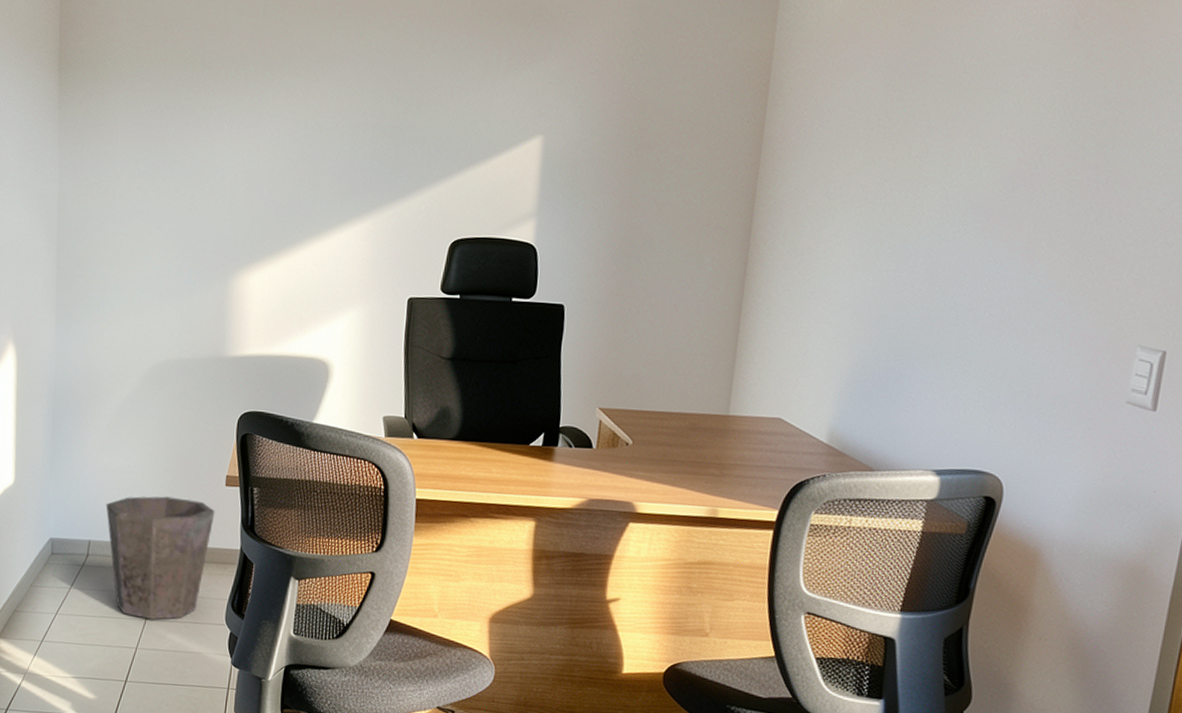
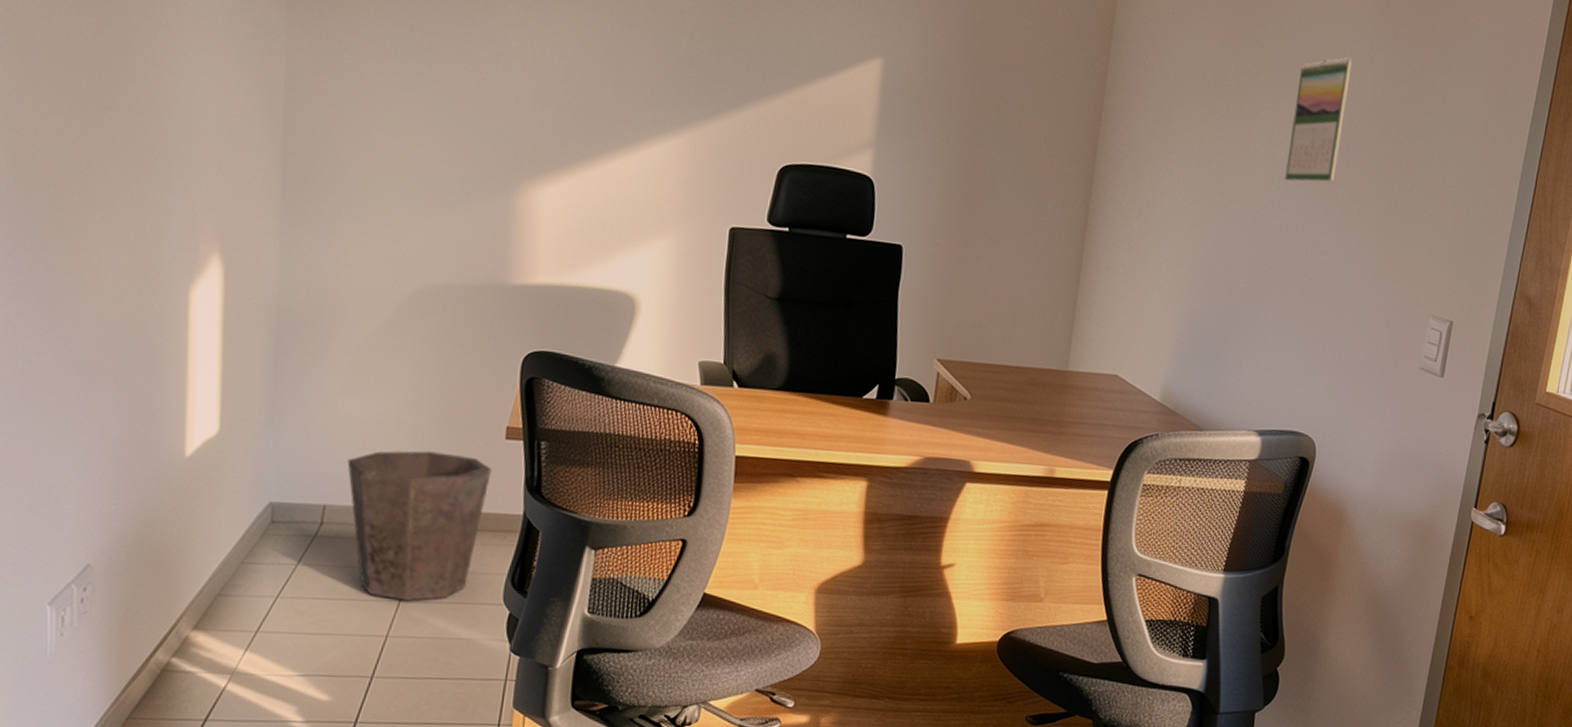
calendar: none [960,87,1036,217] -> present [1285,57,1353,182]

